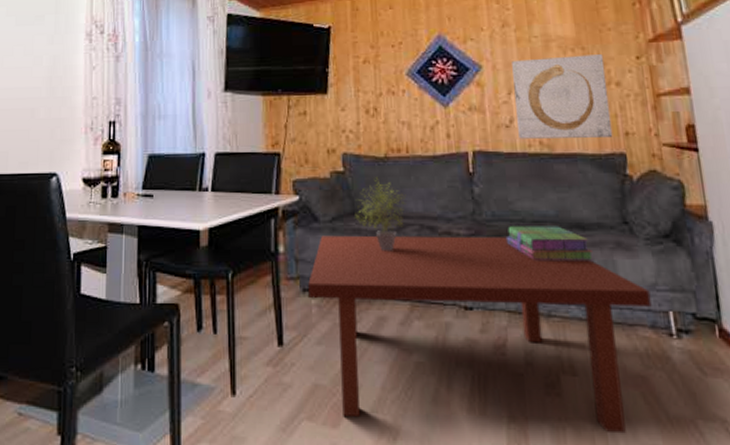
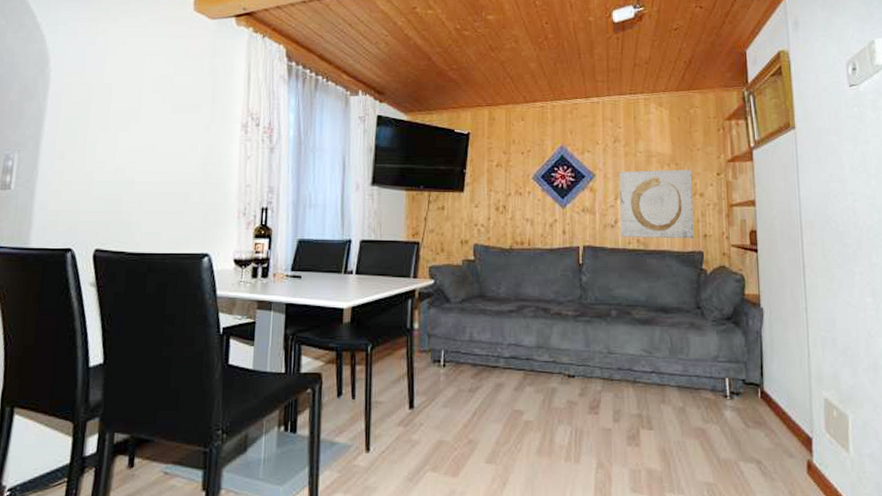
coffee table: present [308,235,652,434] -> none [438,314,713,474]
potted plant: present [355,177,406,252] -> none [482,265,526,329]
stack of books: present [505,226,593,261] -> none [605,309,672,338]

